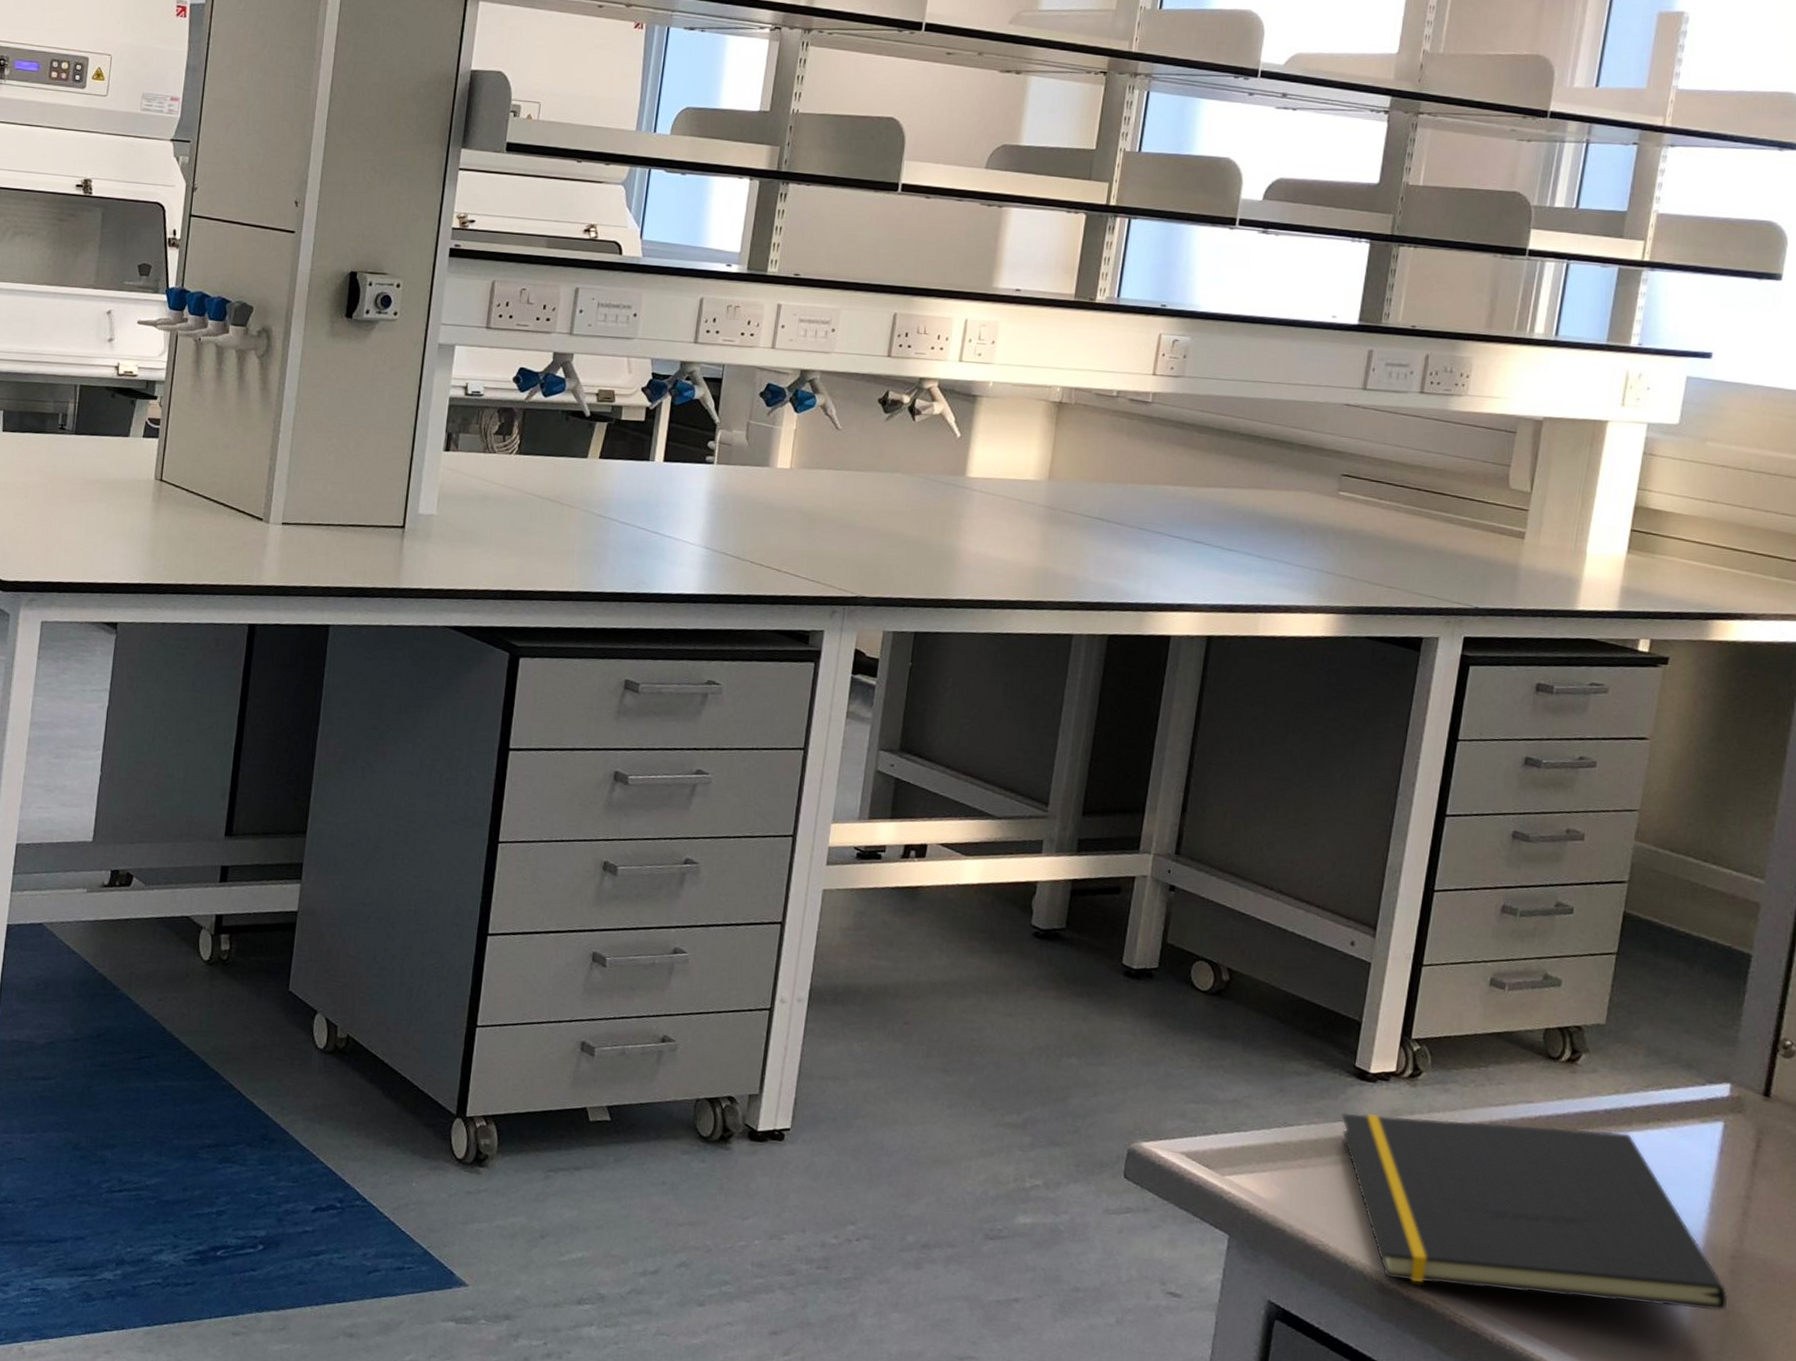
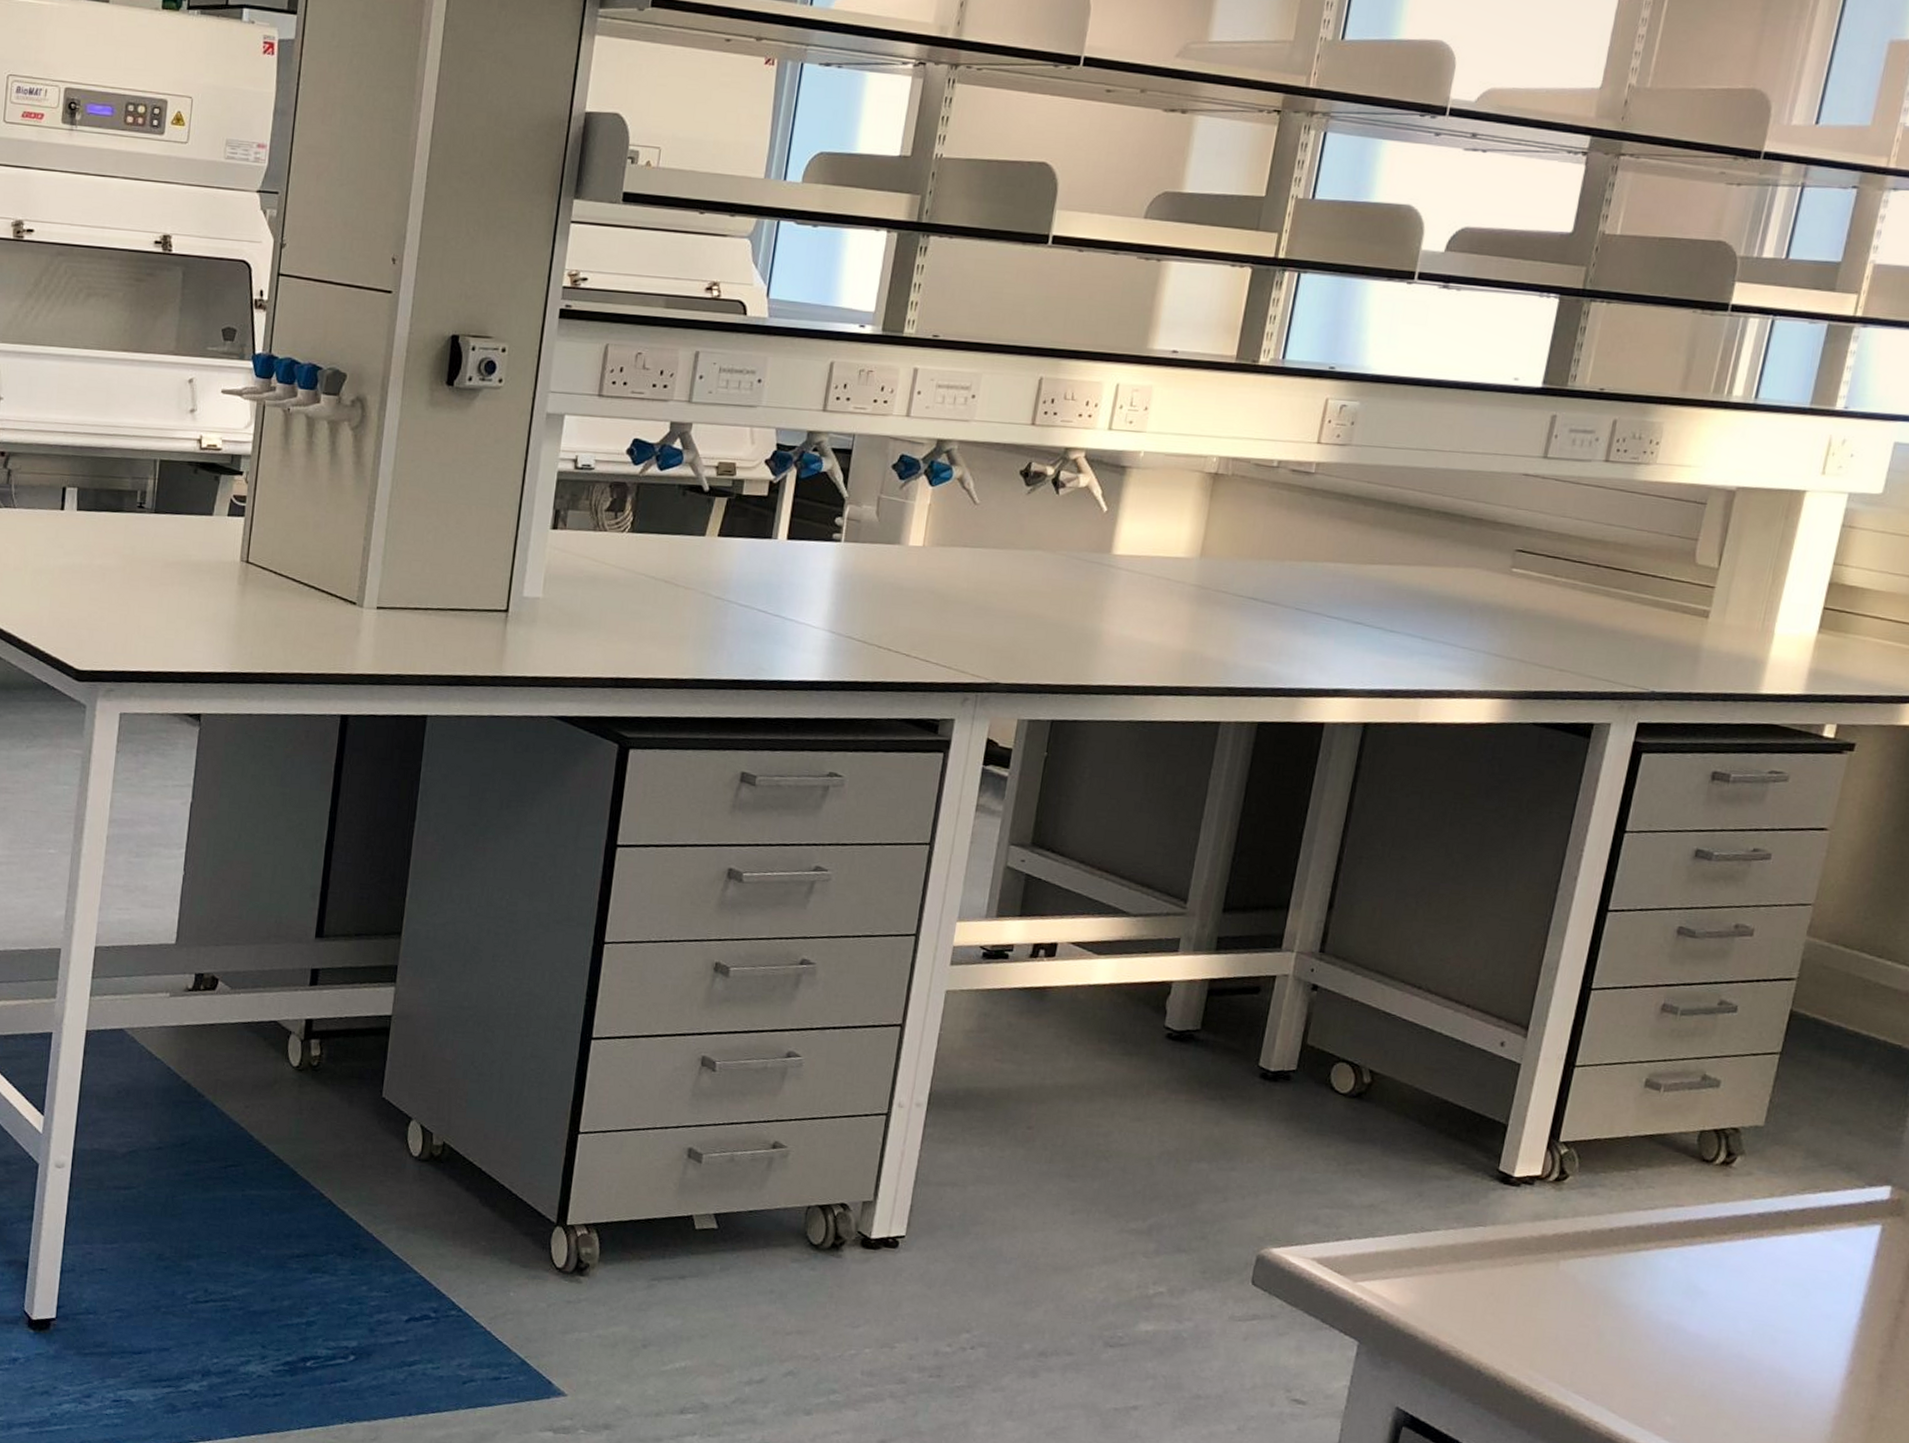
notepad: present [1341,1112,1729,1311] -> none [1481,1217,1875,1416]

